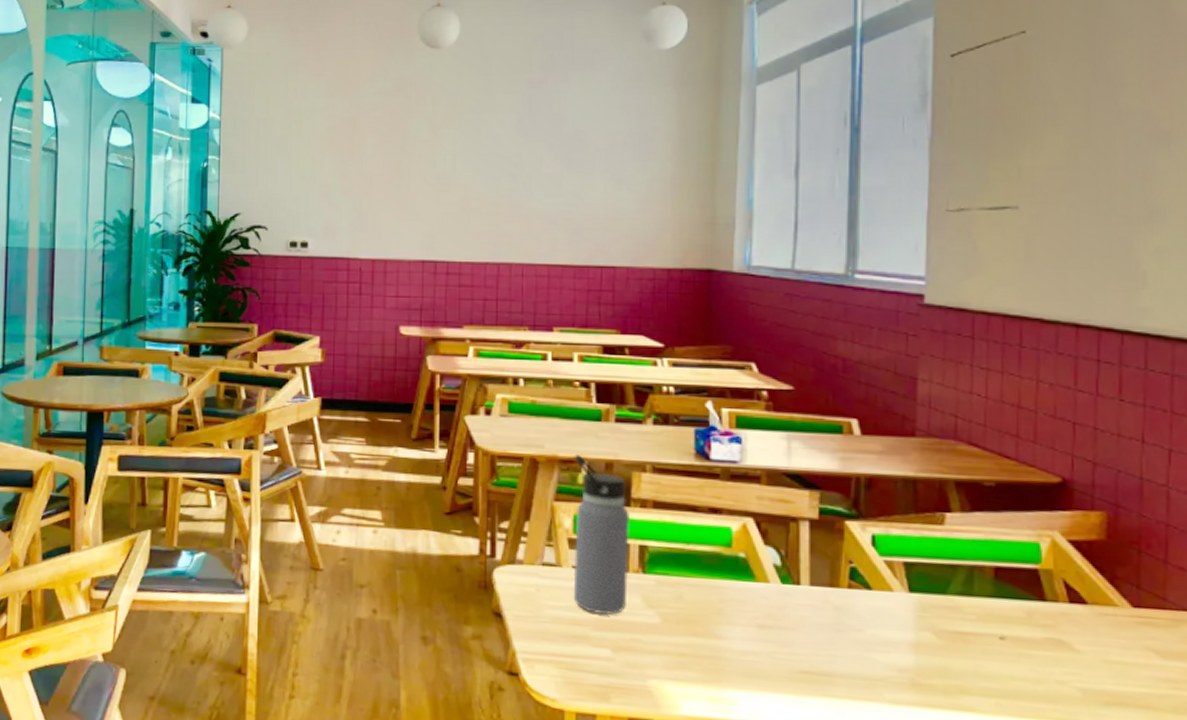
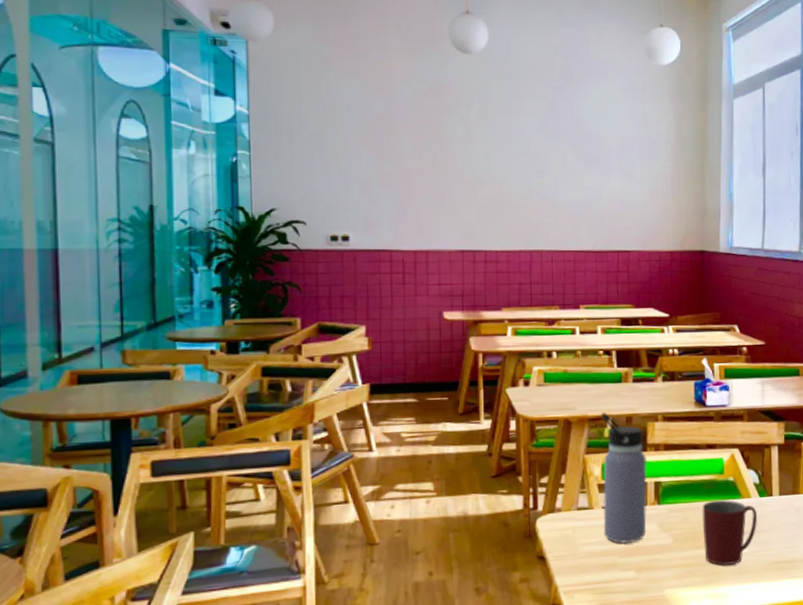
mug: none [701,578,777,664] -> present [702,500,757,566]

